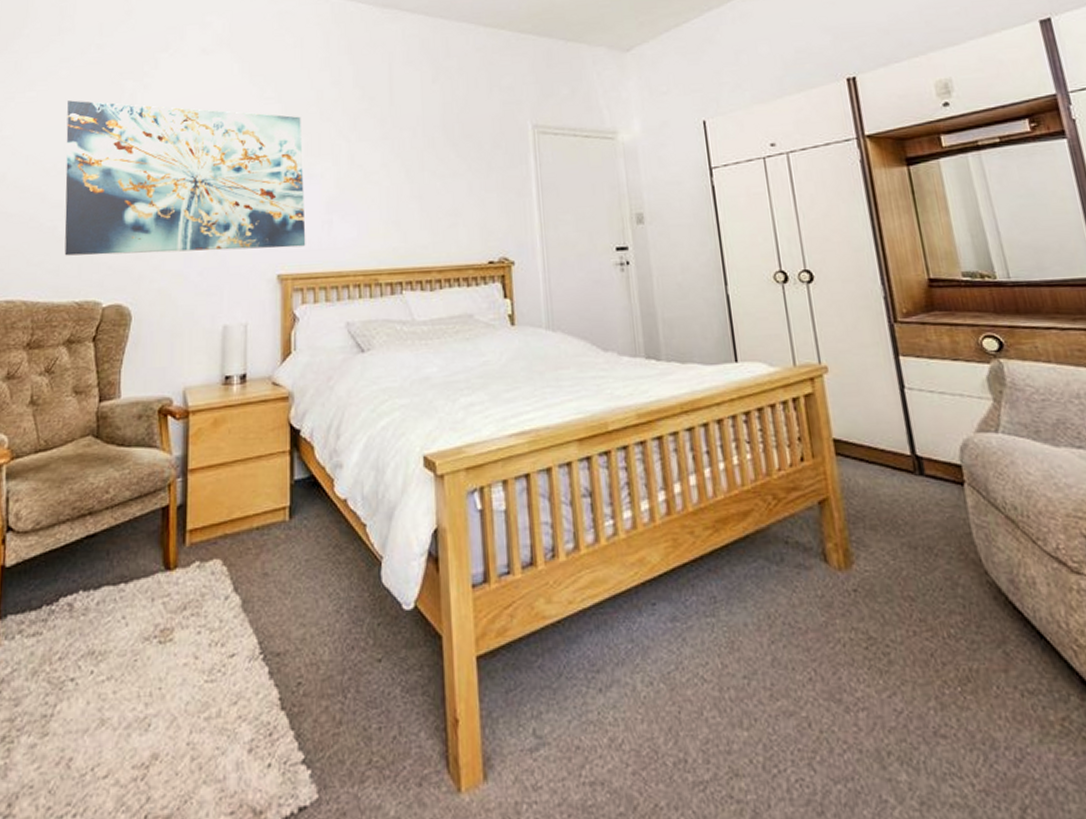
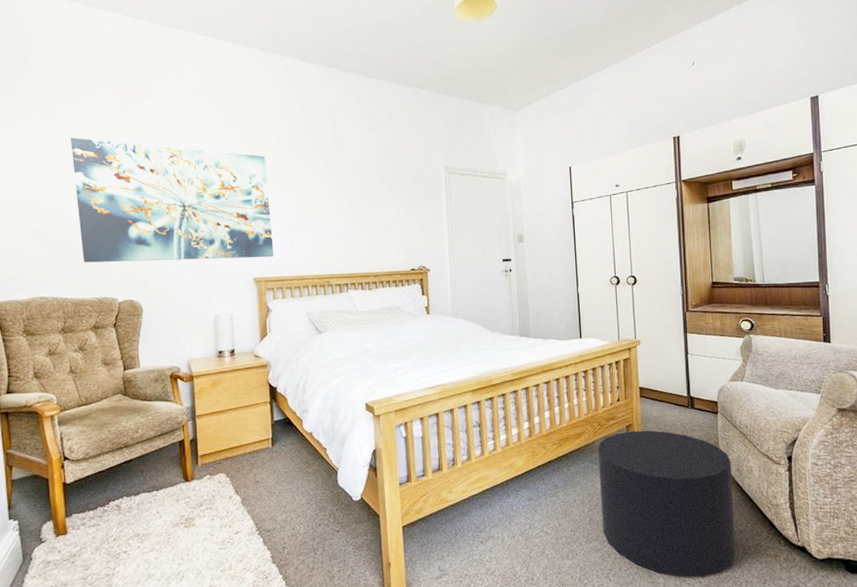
stool: none [776,509,1029,776] -> present [598,430,736,578]

